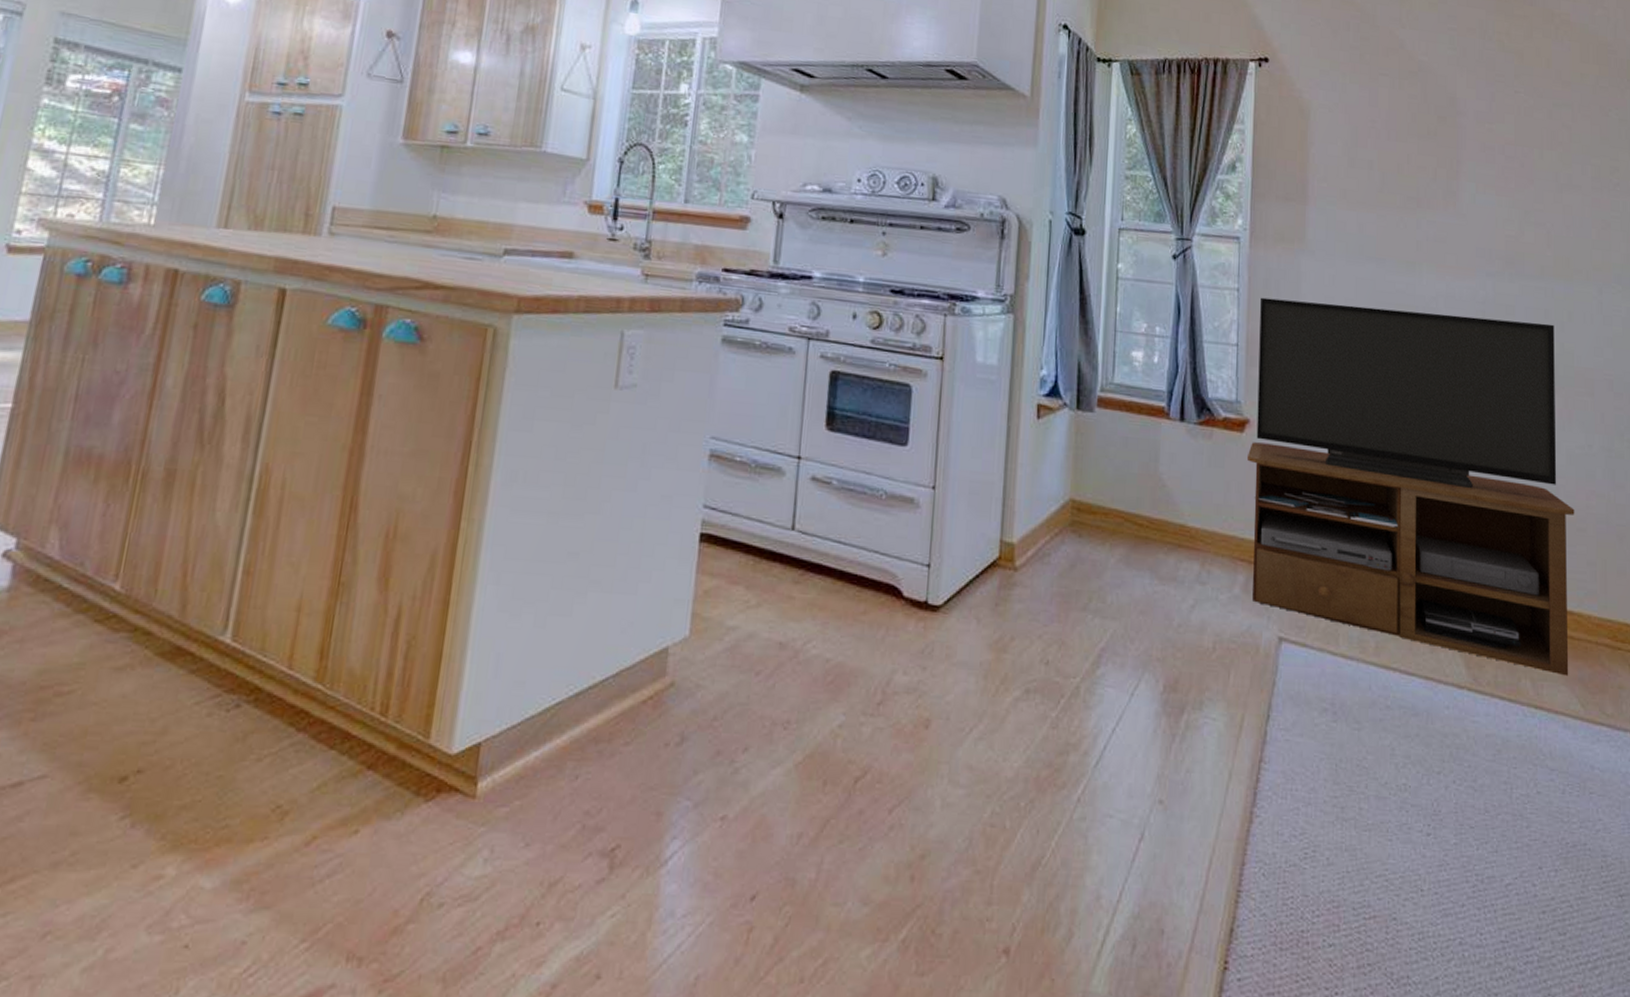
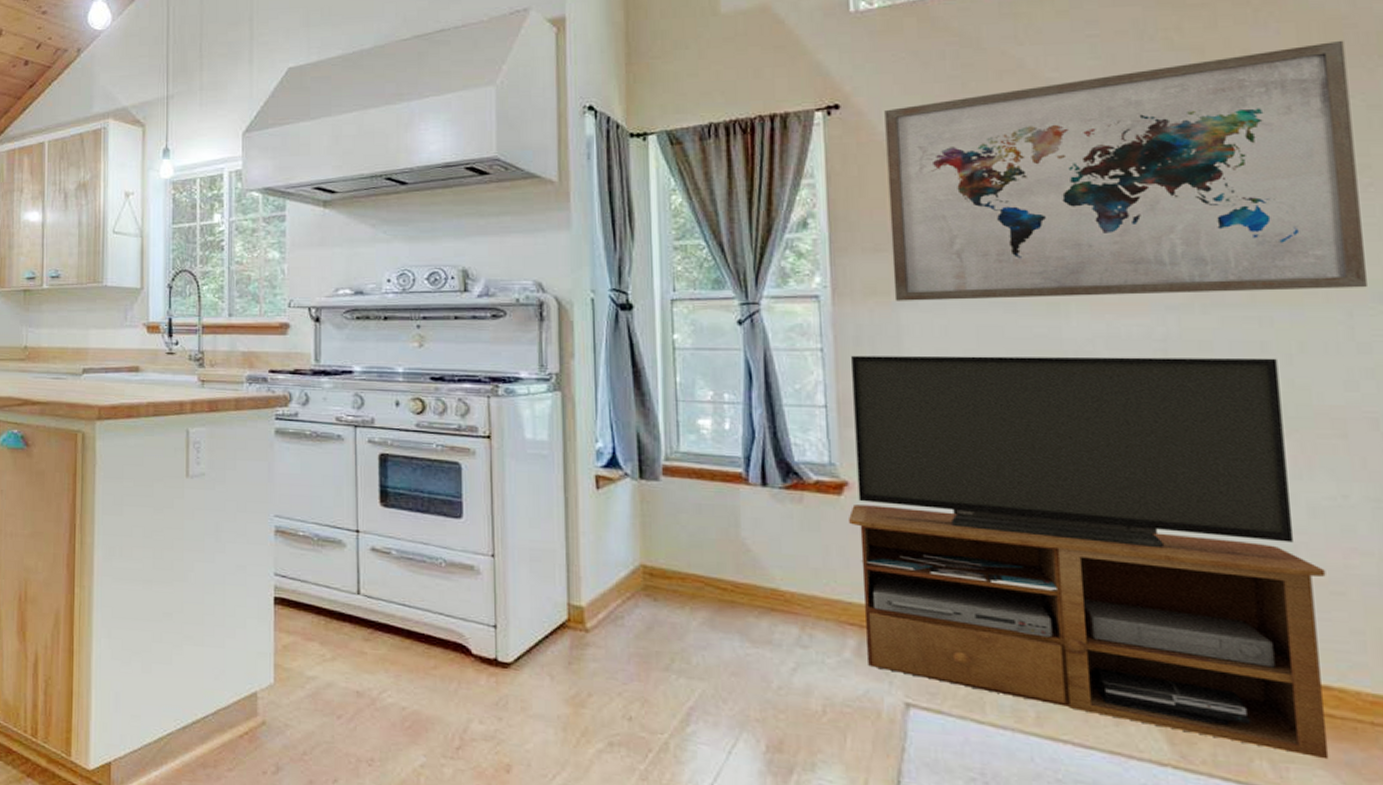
wall art: none [1297,62,1613,270] -> present [884,40,1369,301]

